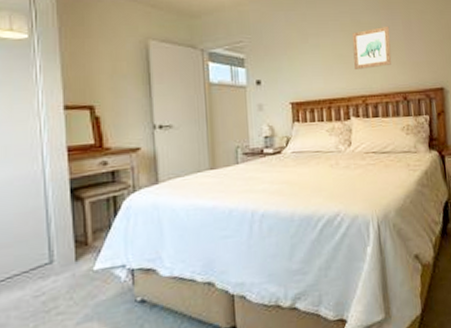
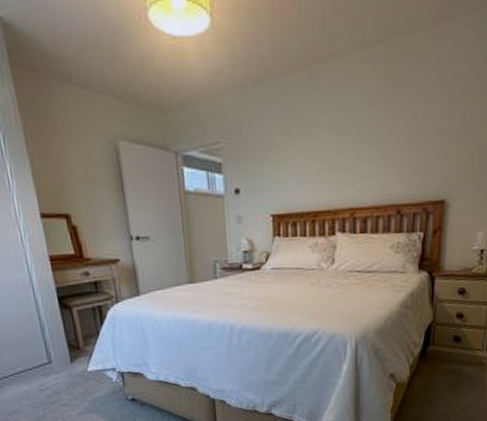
wall art: present [352,25,392,69] -> none [344,122,390,177]

